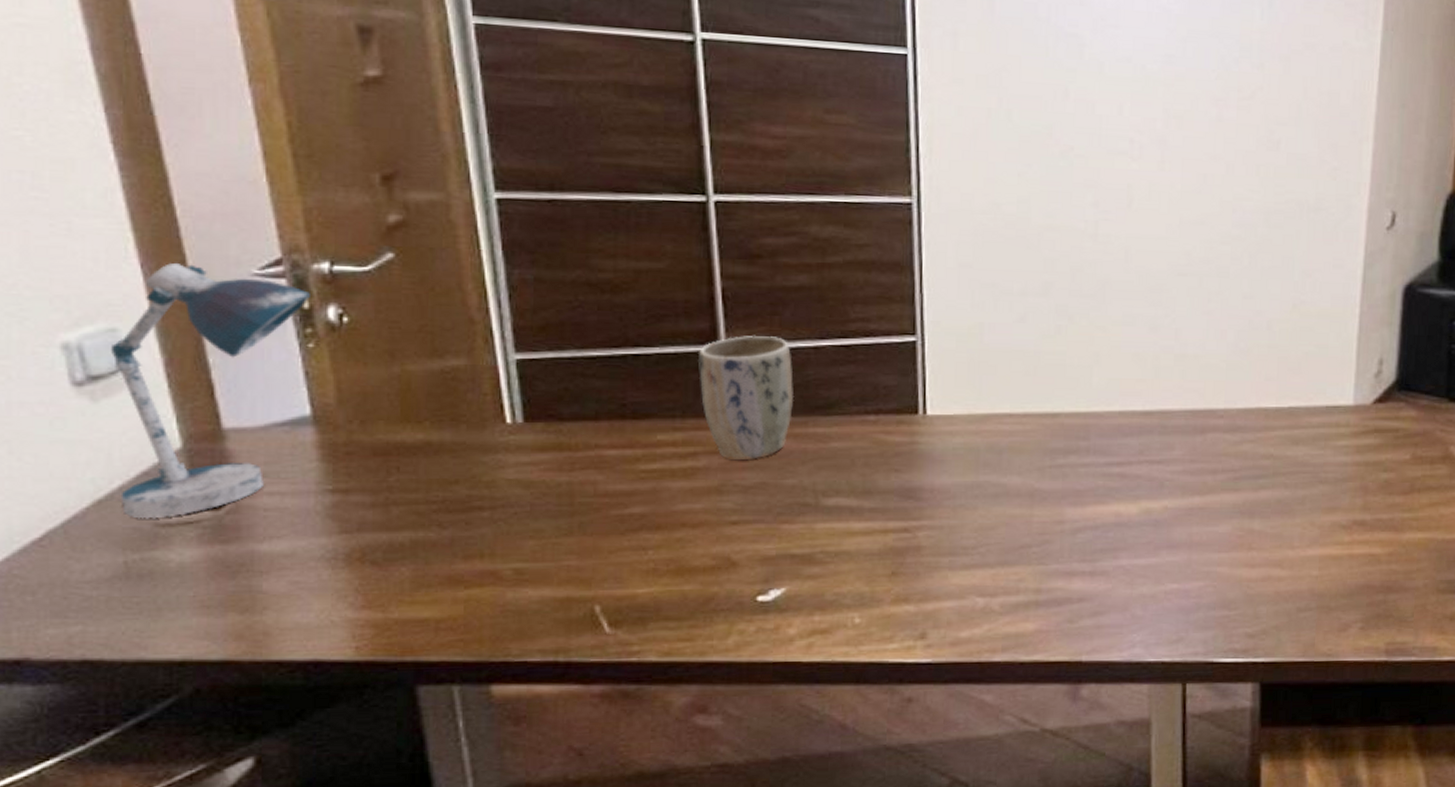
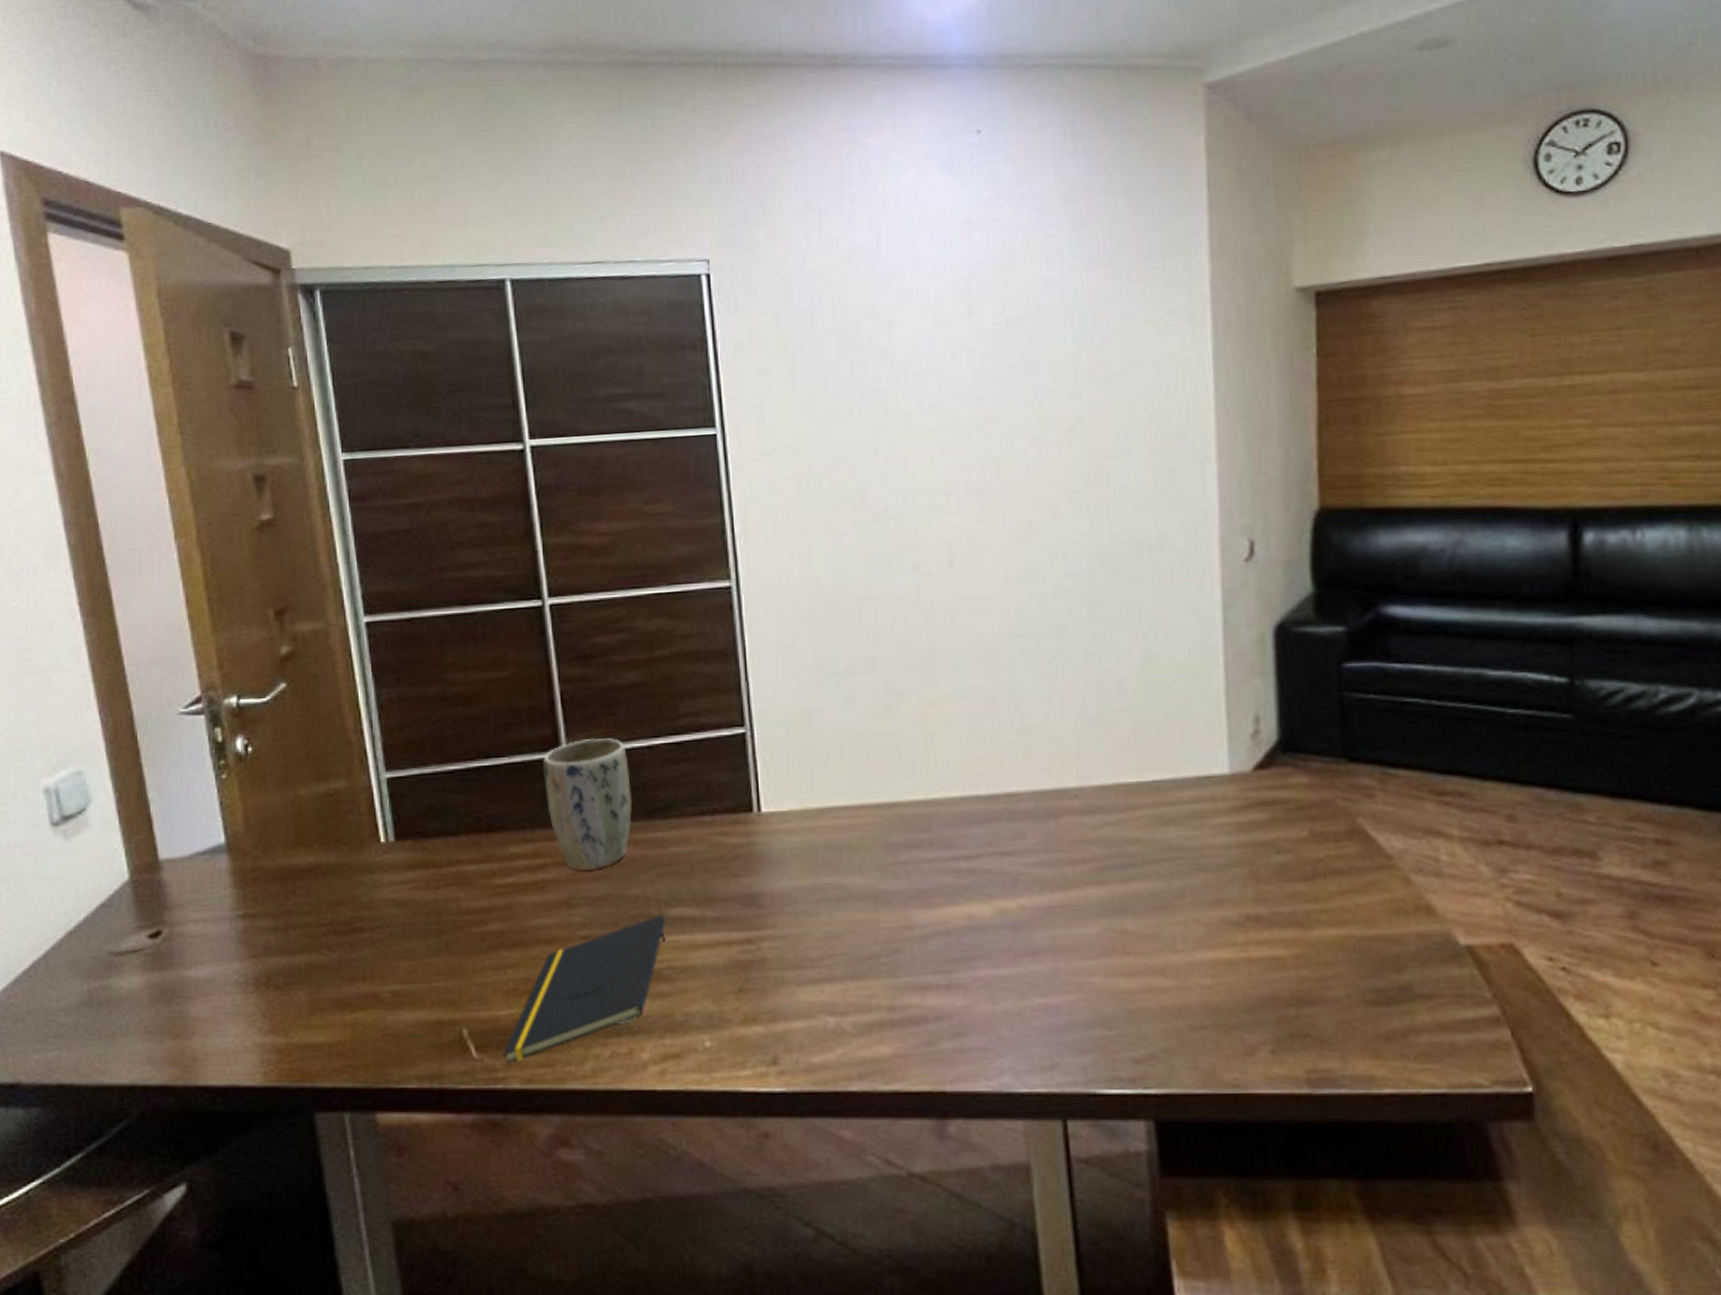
desk lamp: present [111,263,310,519] -> none [79,708,223,948]
notepad: none [639,504,821,639] -> present [503,915,666,1065]

